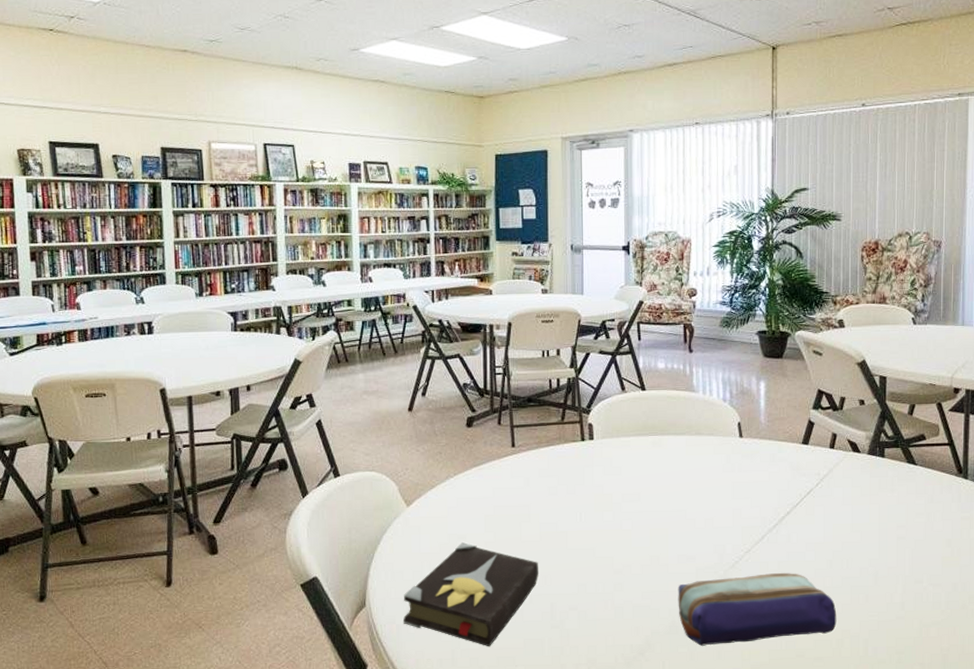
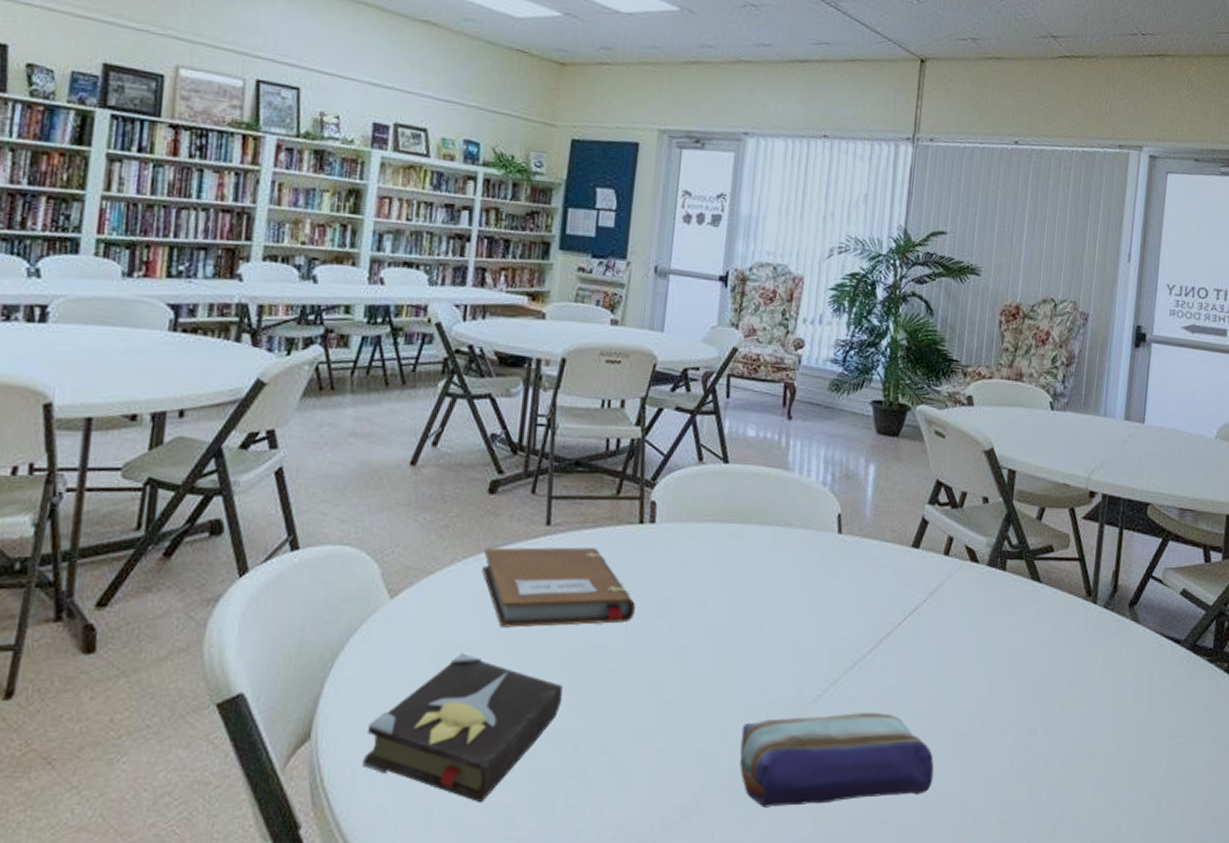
notebook: none [468,461,585,523] -> present [481,547,635,628]

